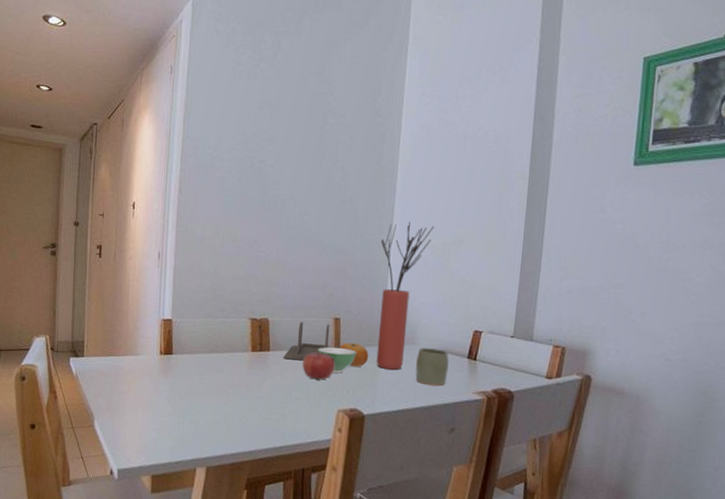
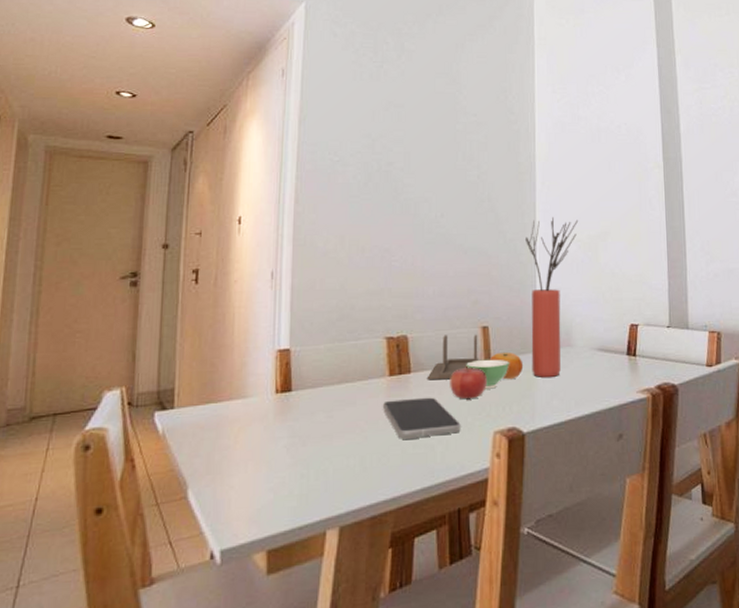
mobile phone: none [244,372,310,407] -> present [382,397,461,440]
mug: present [415,348,449,386] -> none [575,348,609,390]

